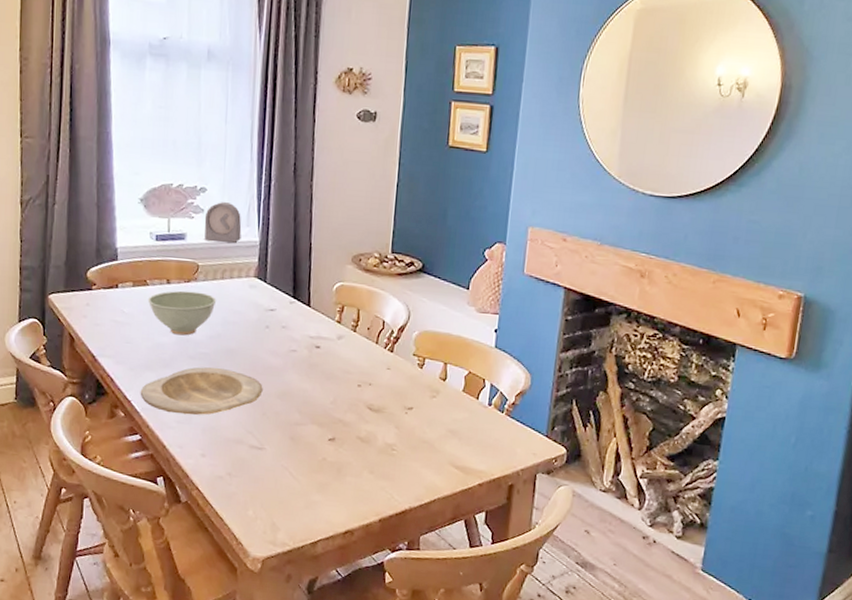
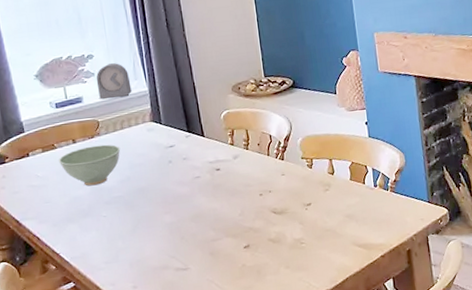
plate: present [140,367,263,415] -> none [66,206,177,257]

